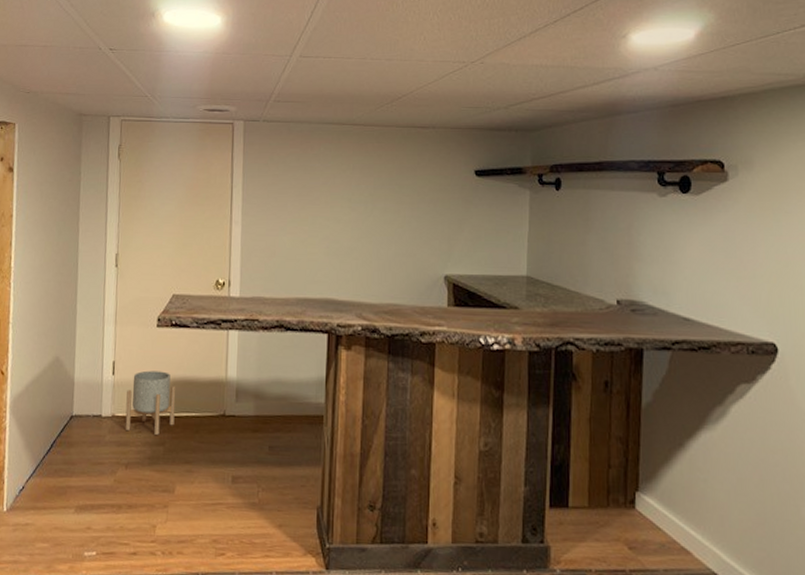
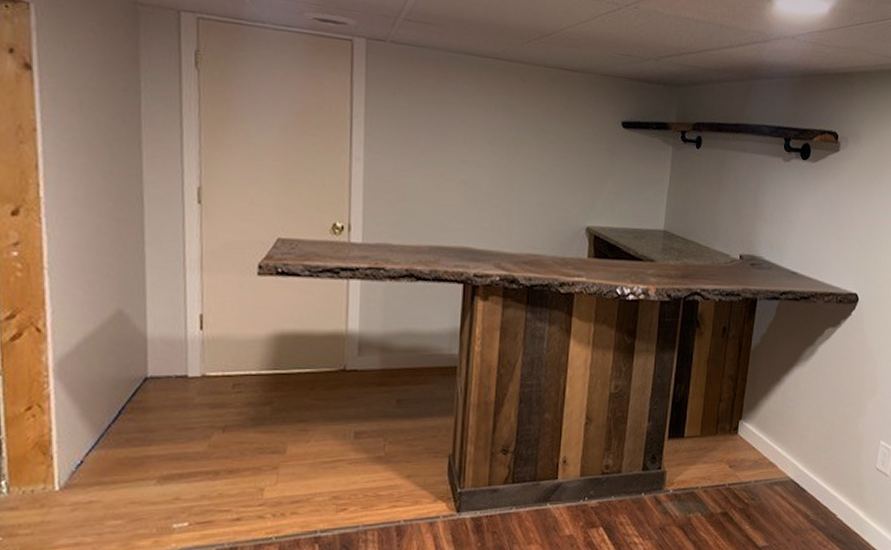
planter: present [125,370,176,435] -> none [219,324,285,394]

